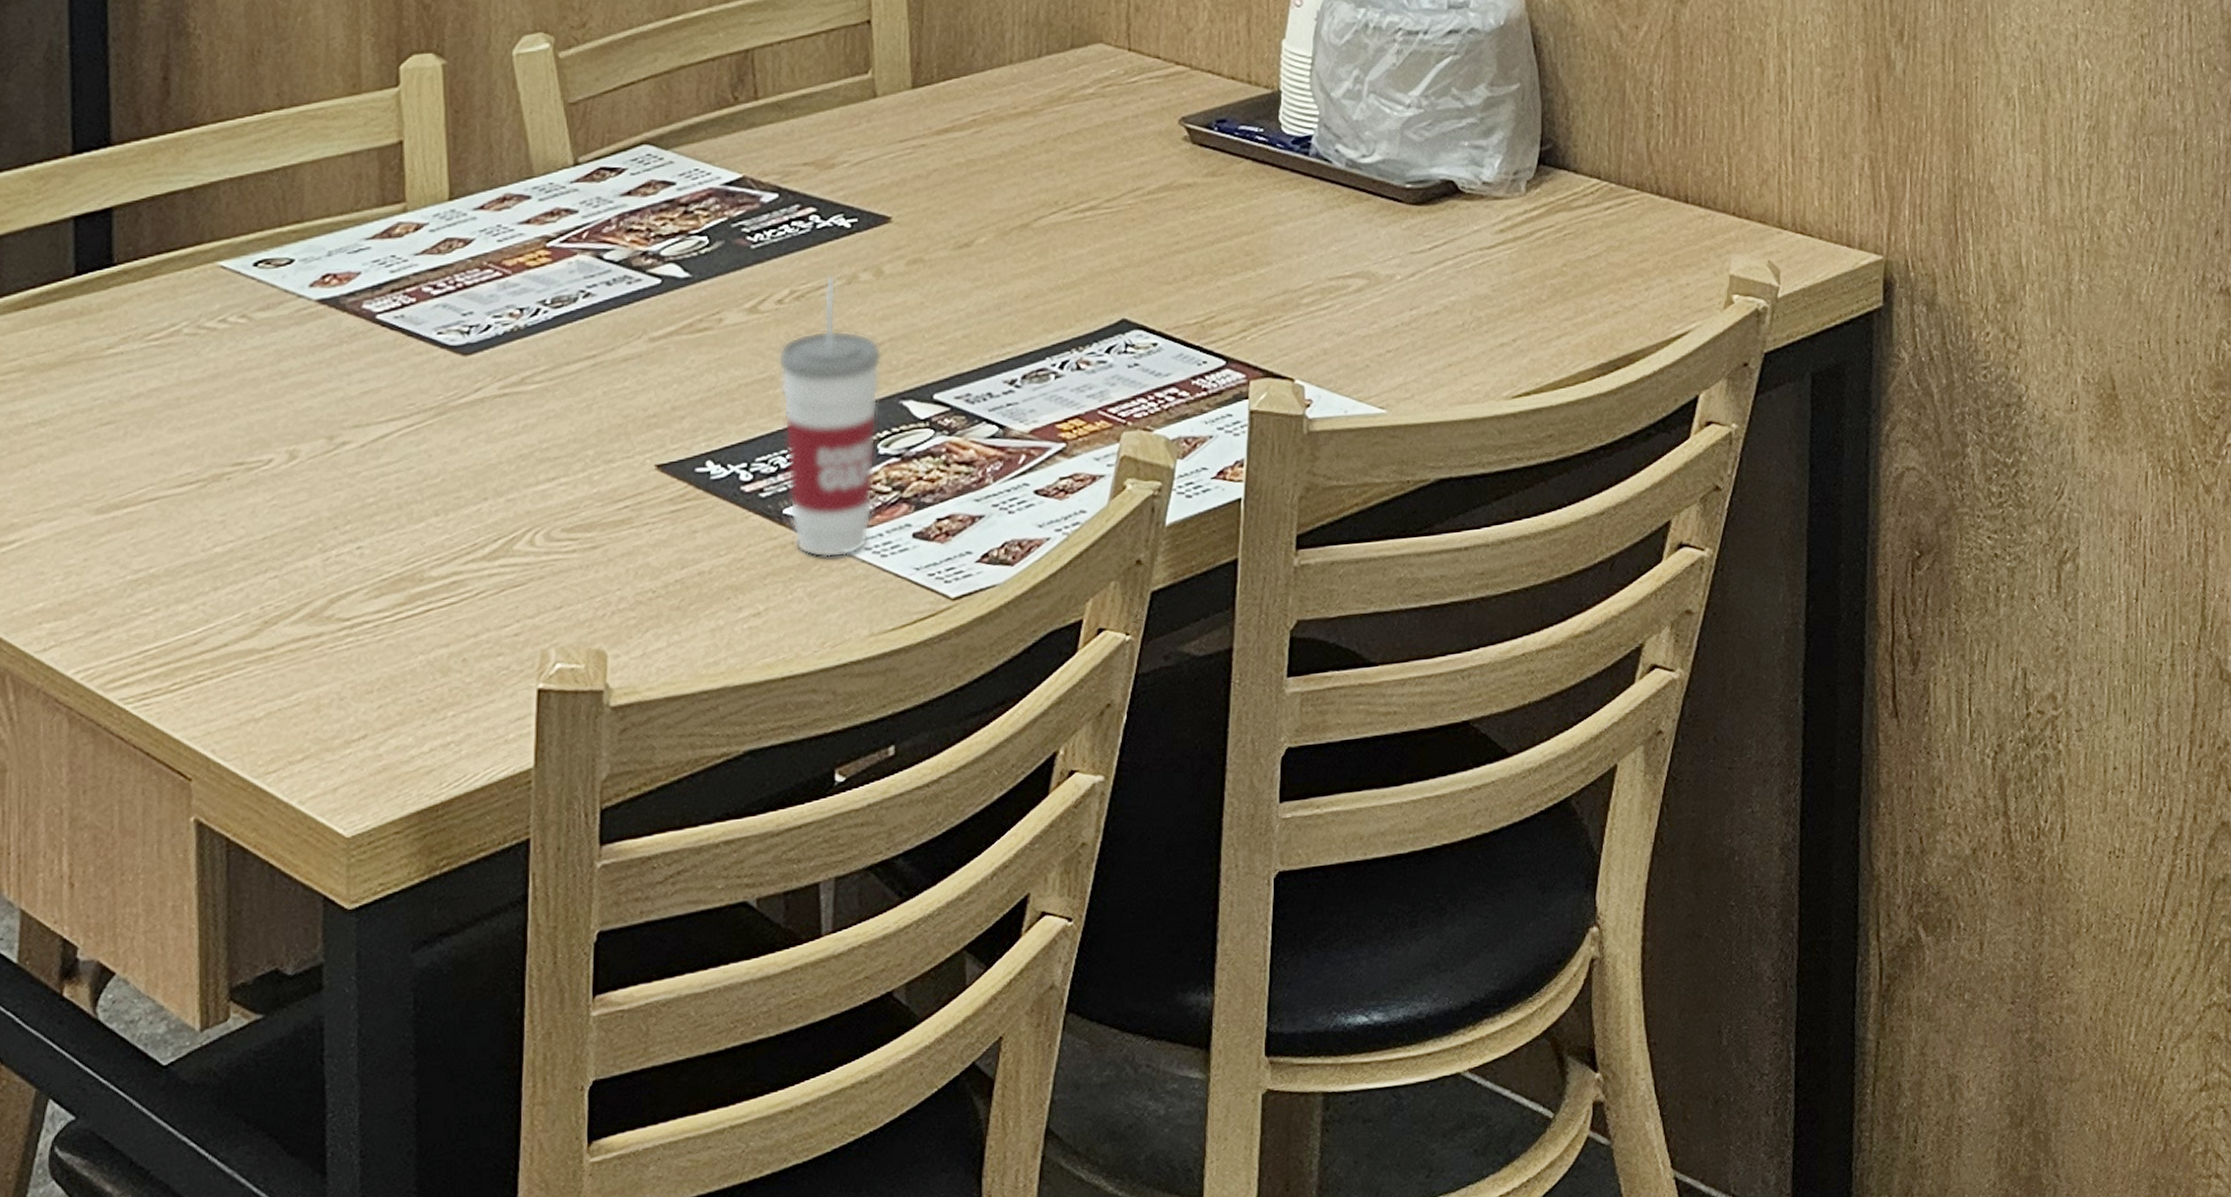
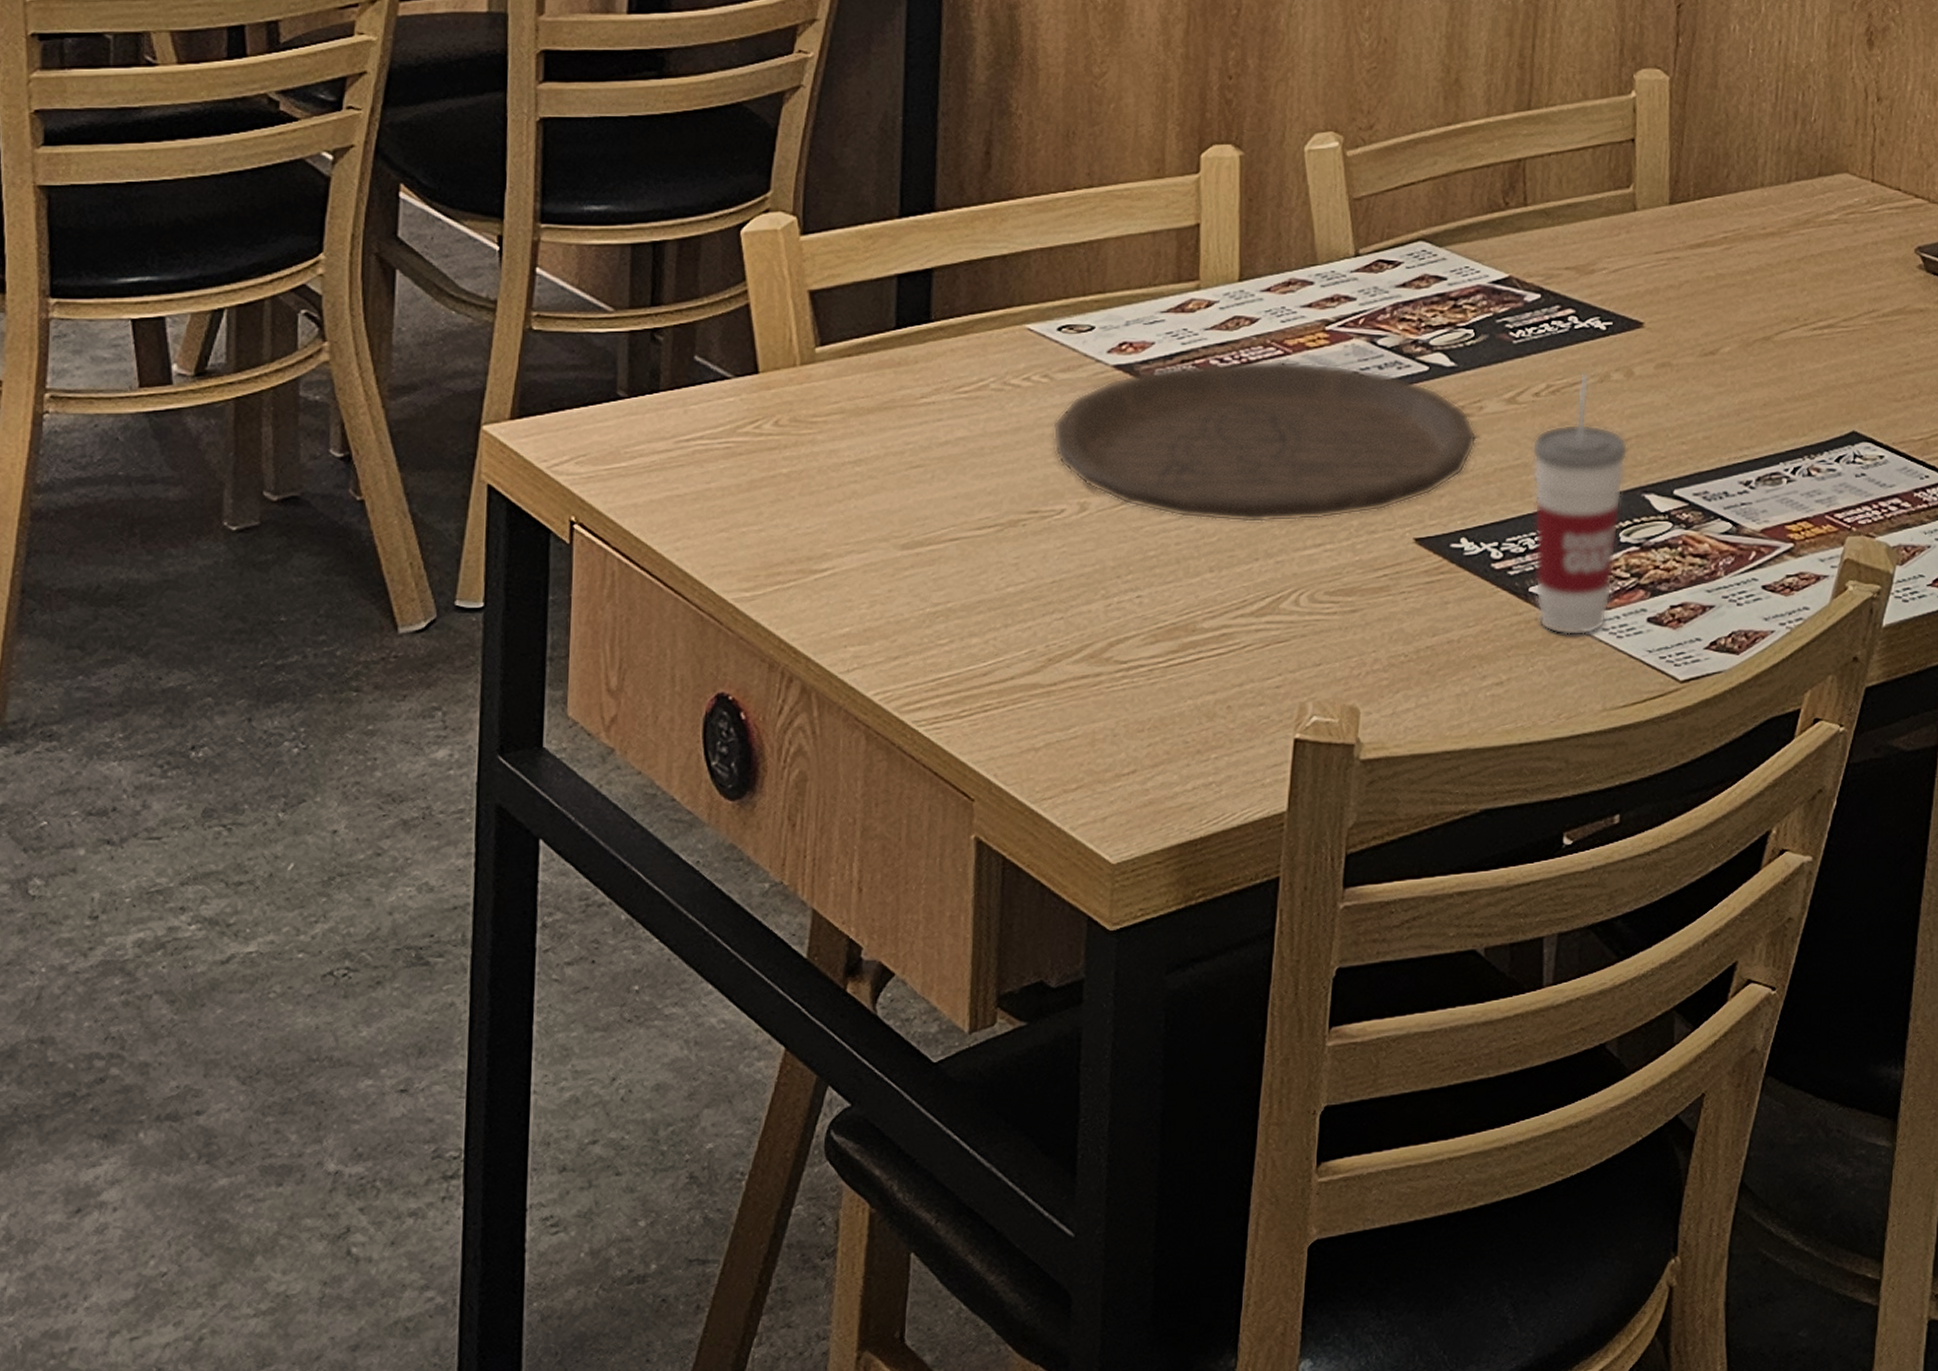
plate: none [254,282,718,461] -> present [1052,360,1477,523]

